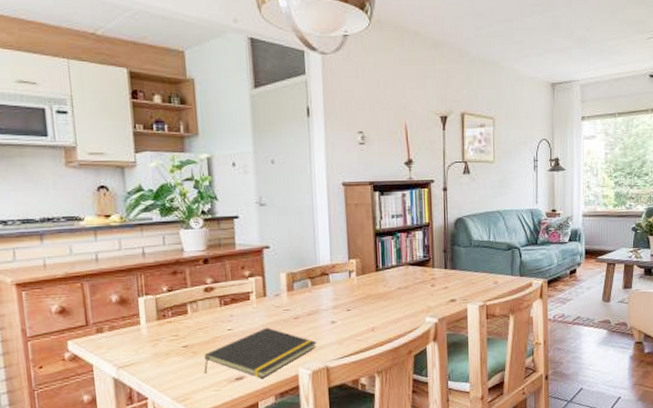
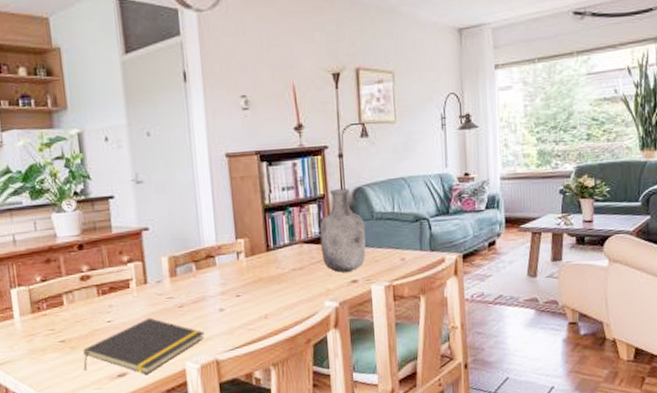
vase: none [423,218,464,292] -> present [319,188,366,273]

